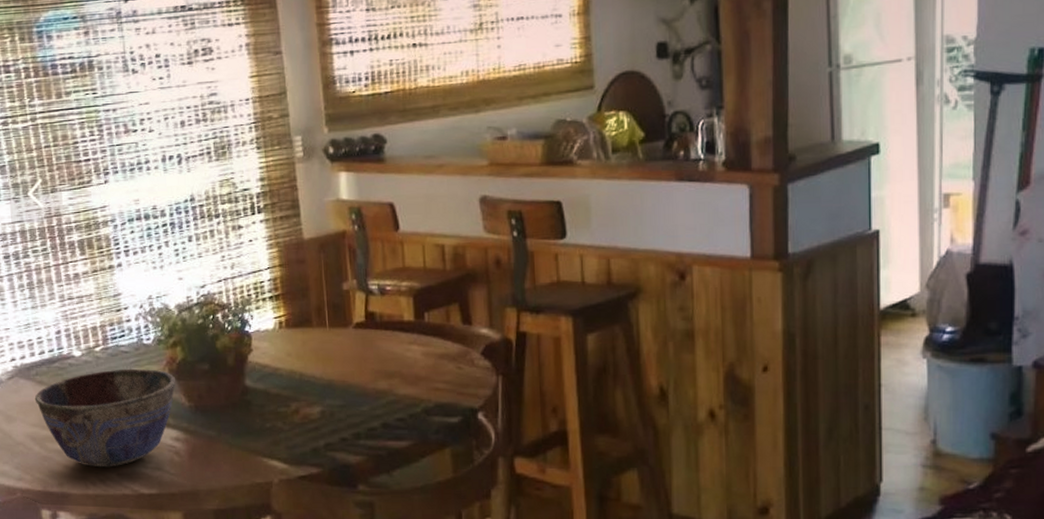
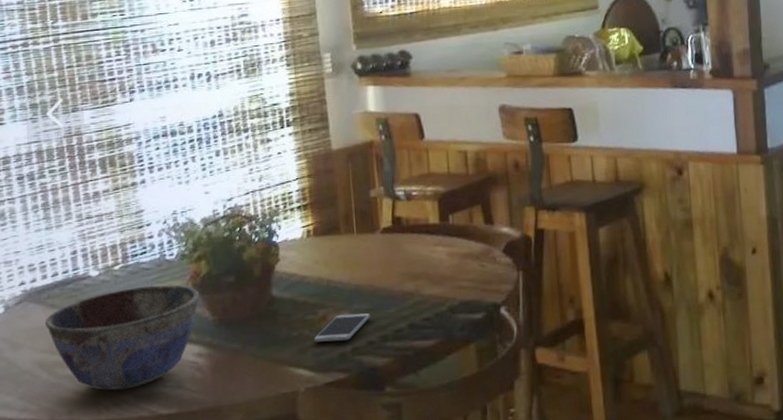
smartphone: none [286,409,343,436] -> present [313,313,370,342]

